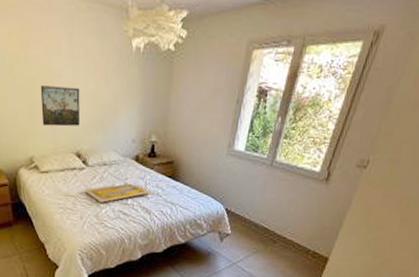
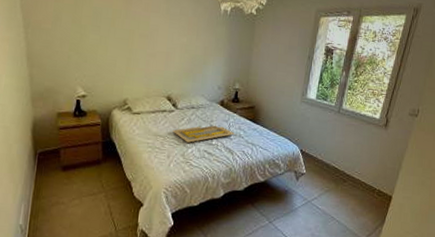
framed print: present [40,85,81,127] -> none [138,37,174,73]

